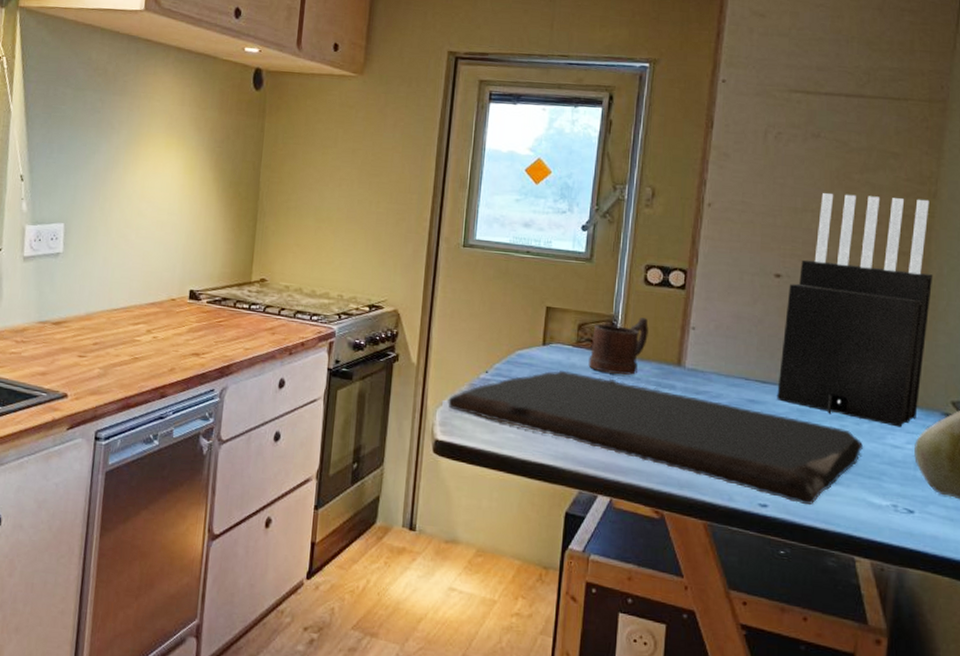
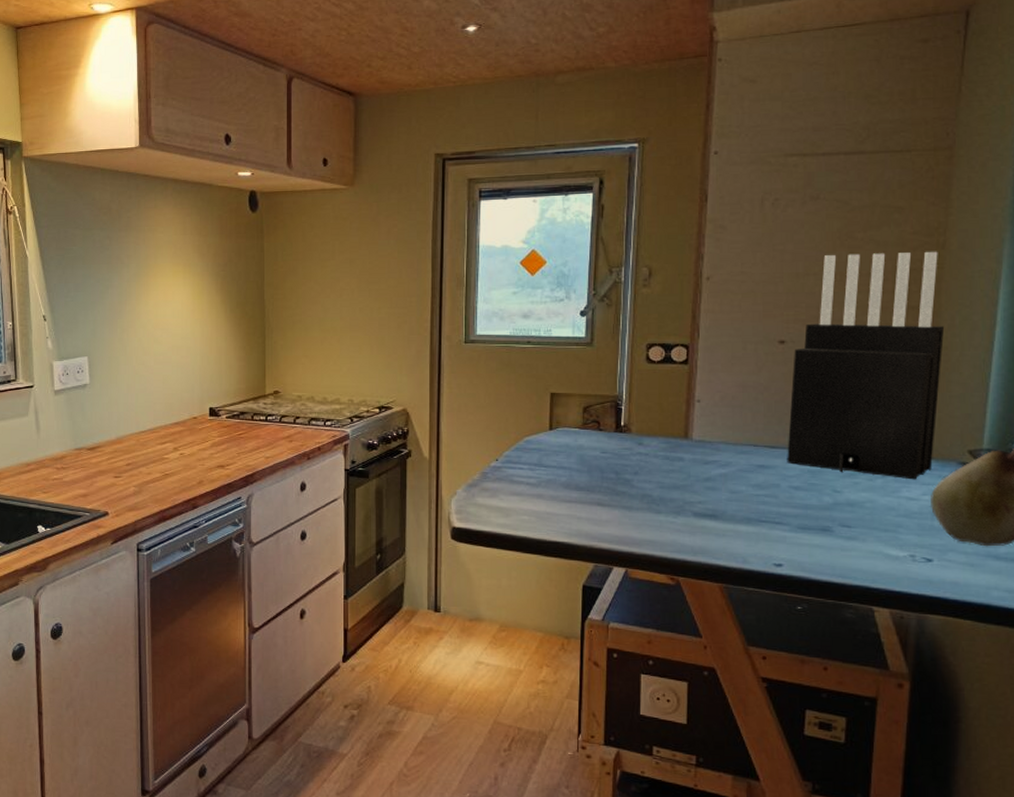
cutting board: present [448,370,864,506] -> none [461,452,878,562]
mug: present [588,318,649,375] -> none [596,395,653,451]

